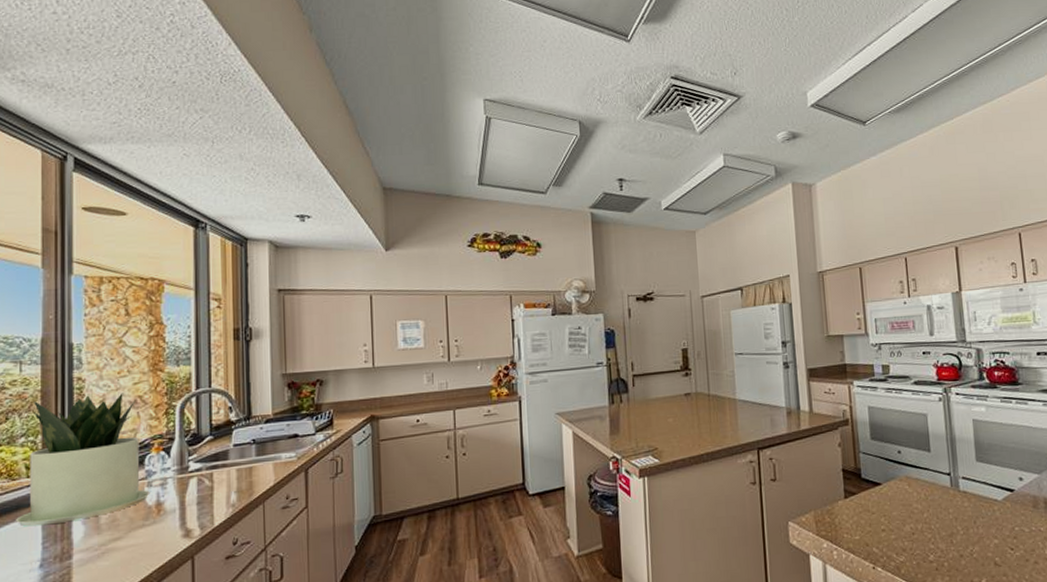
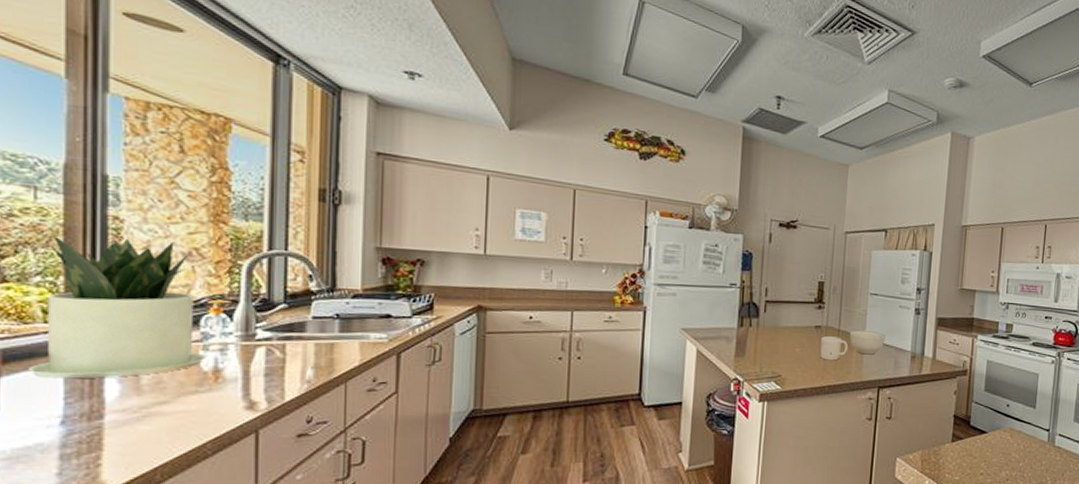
mug: none [692,402,720,427] -> present [820,336,848,361]
bowl: none [720,391,758,417] -> present [849,330,886,355]

